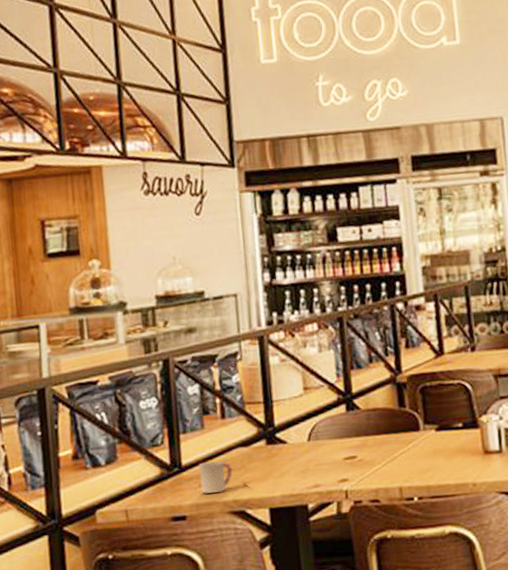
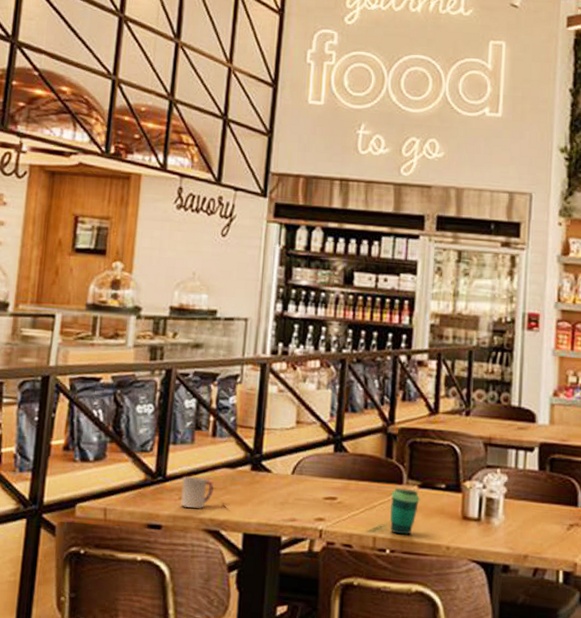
cup: none [410,433,440,481] -> present [389,488,420,535]

